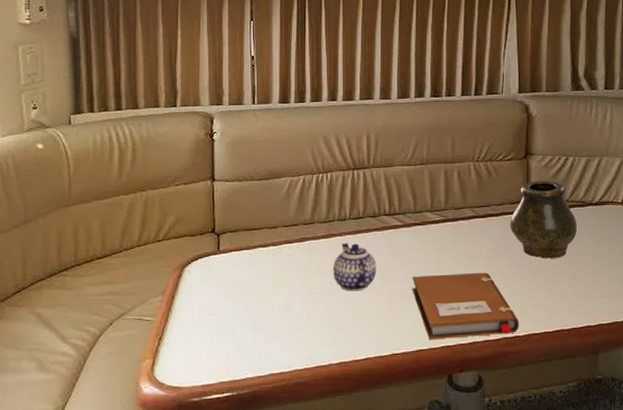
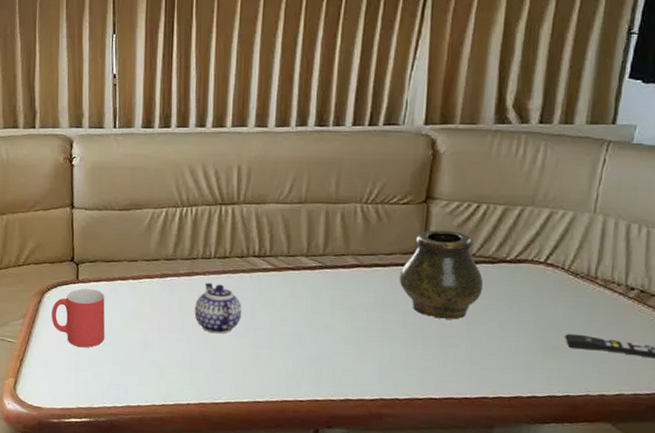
mug: none [192,258,247,319] -> present [52,288,105,348]
notebook: present [412,272,520,340] -> none [280,324,401,395]

